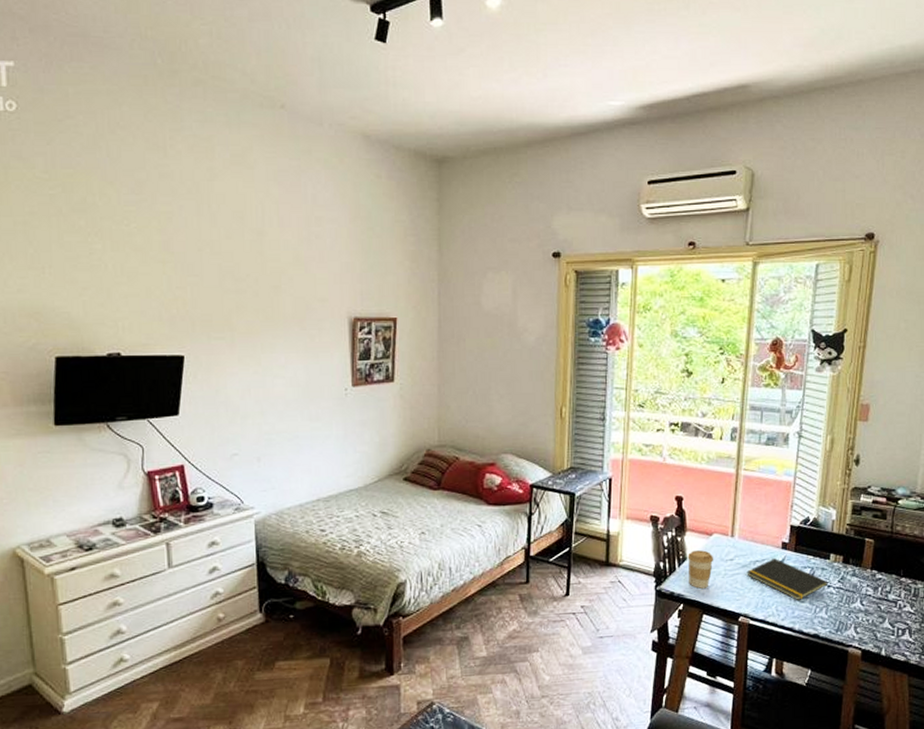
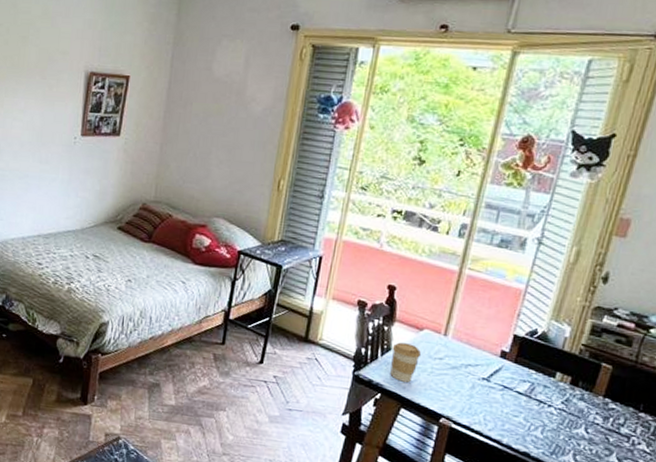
notepad: present [746,558,828,600] -> none [455,365,550,414]

